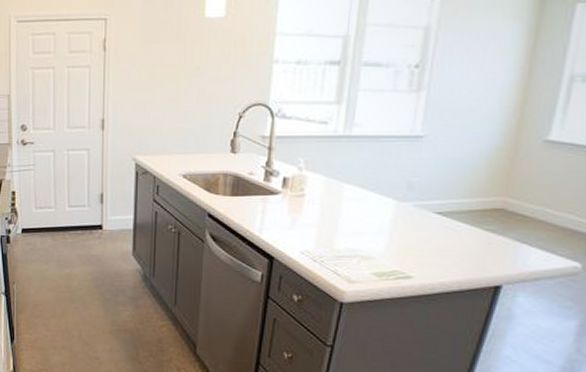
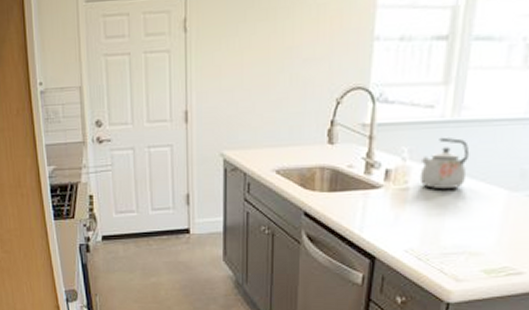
kettle: none [314,150,361,198] -> present [419,137,470,190]

